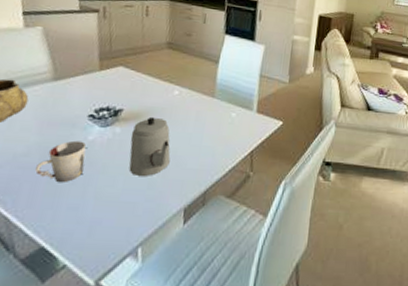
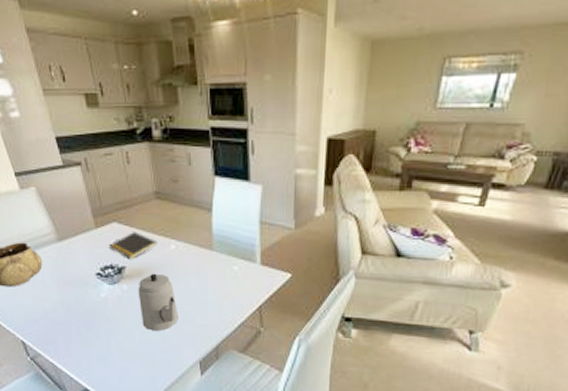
cup: present [35,140,87,183] -> none [64,298,103,336]
notepad: none [109,76,162,103] -> present [109,232,158,260]

